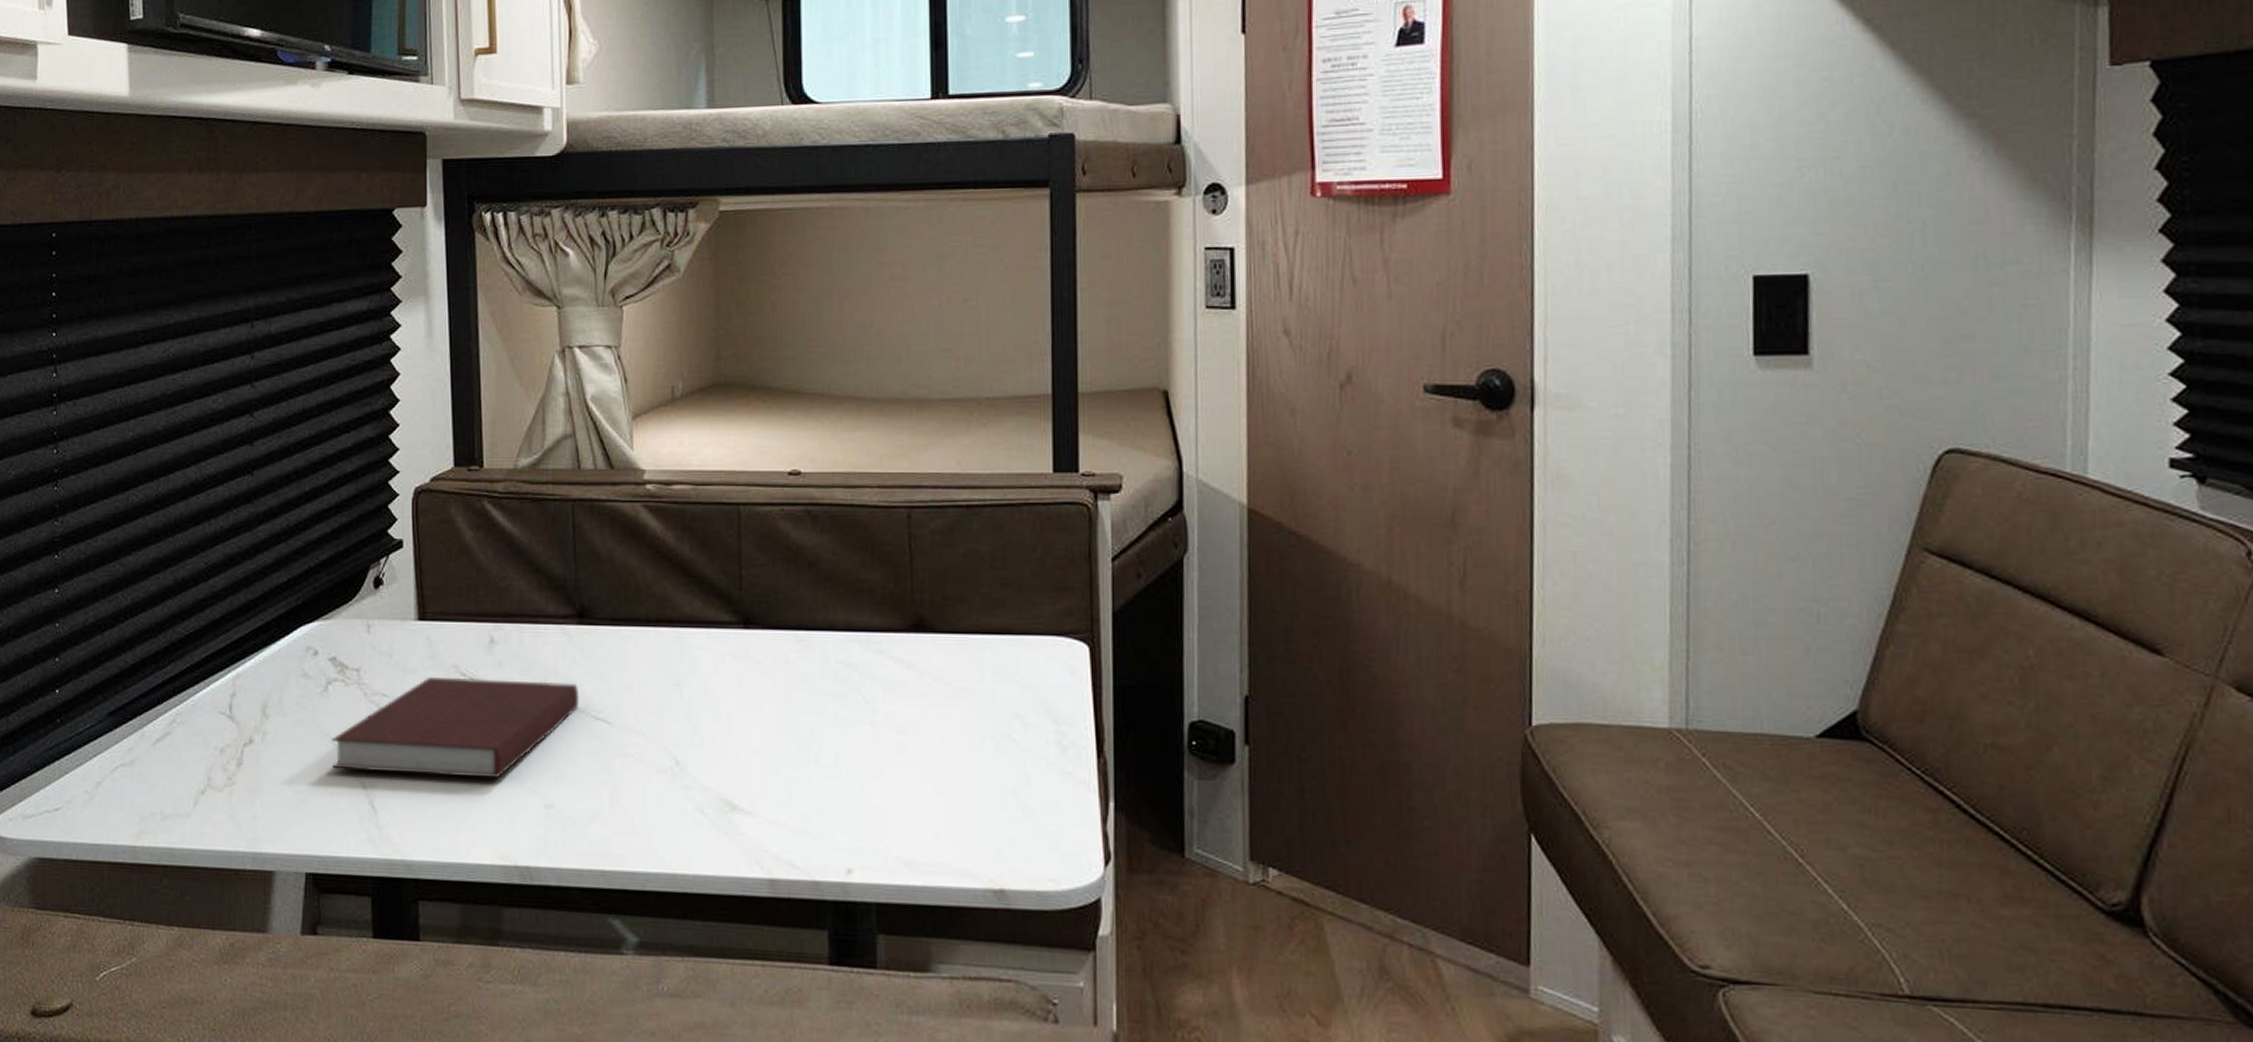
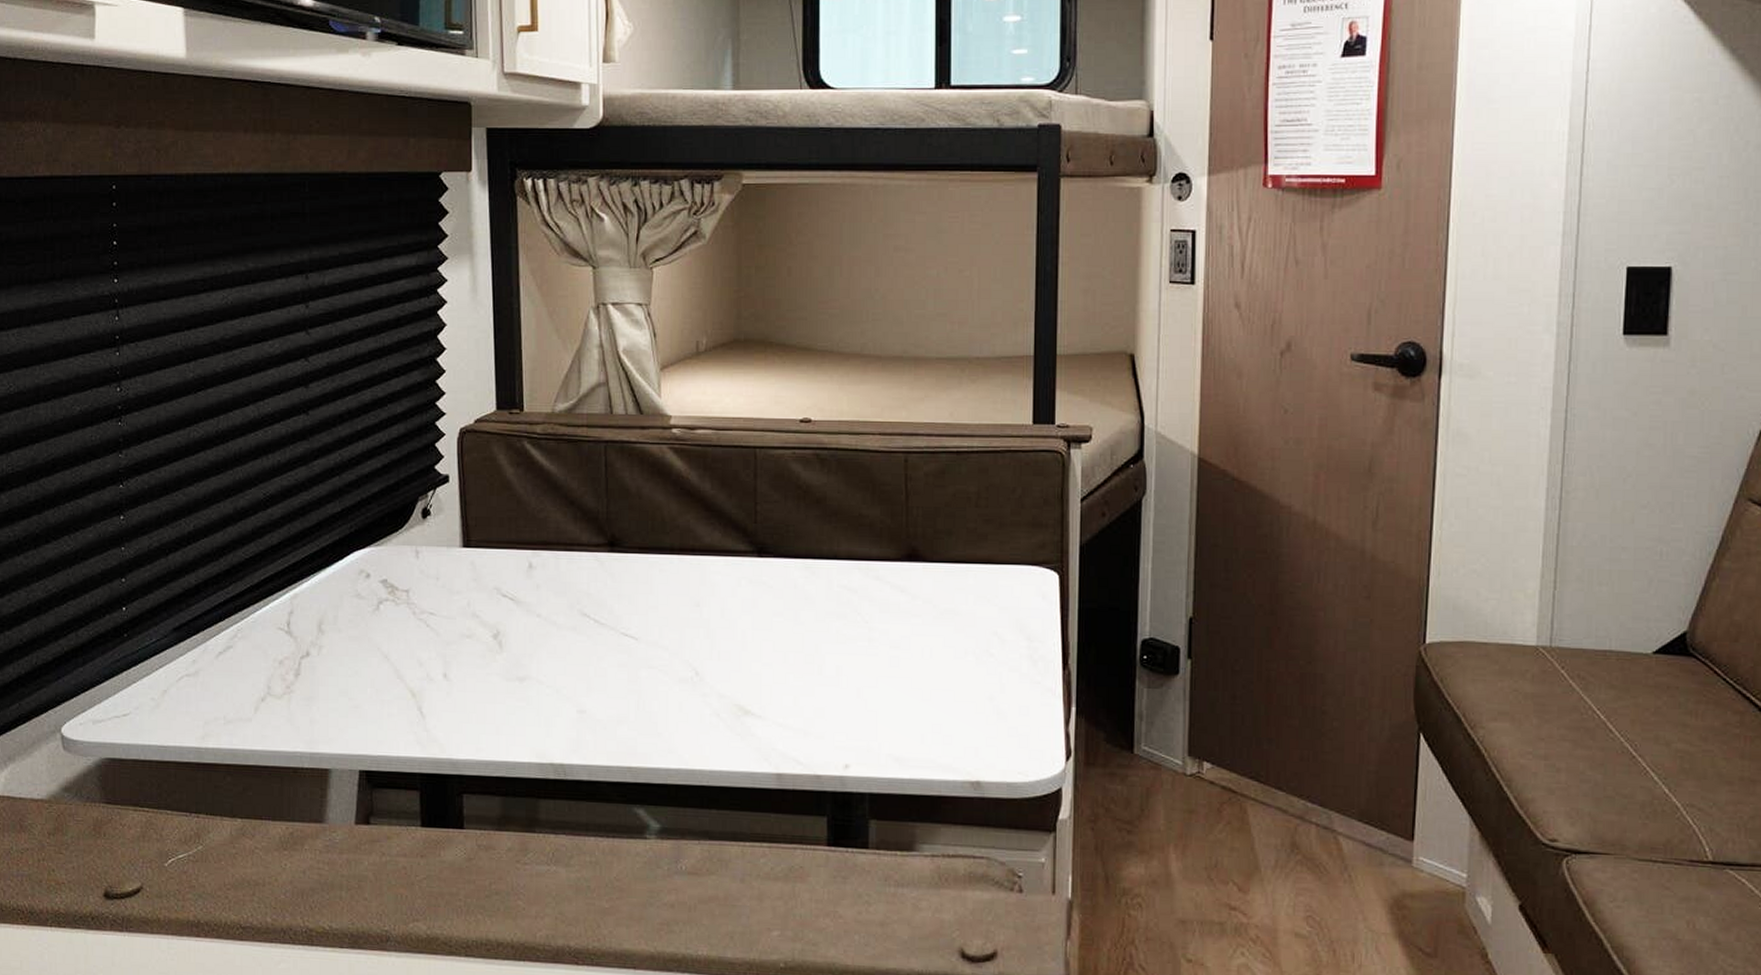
notebook: present [331,677,580,779] -> none [382,598,610,688]

